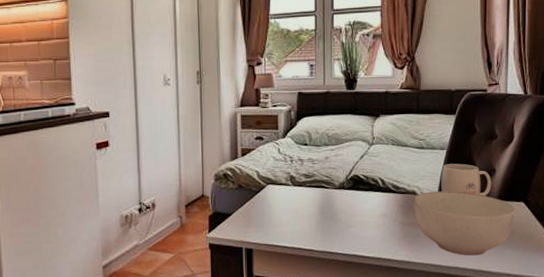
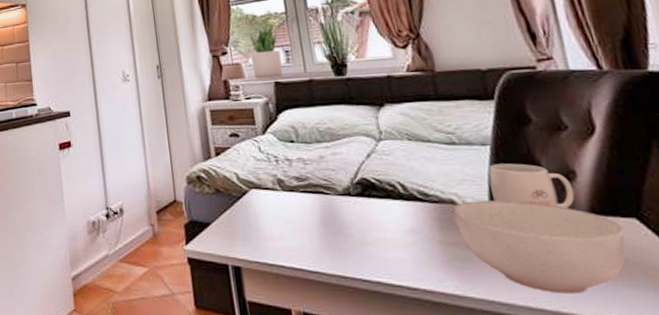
planter: none [281,41,306,89] -> present [249,26,283,79]

